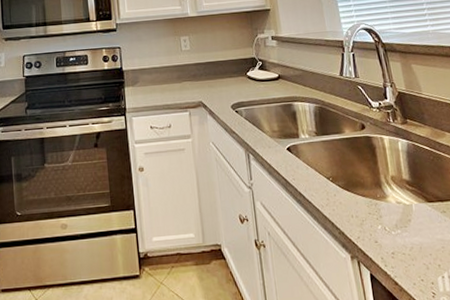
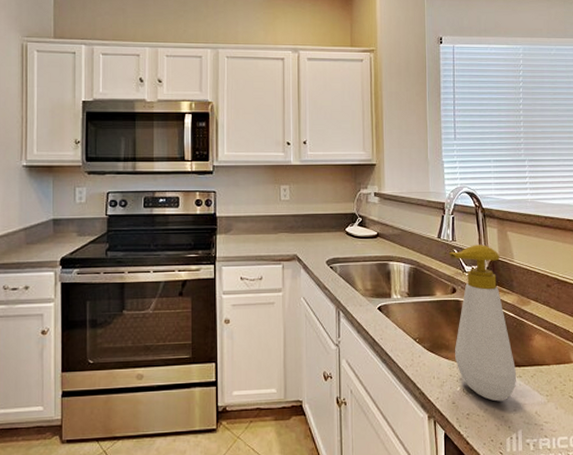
soap bottle: none [353,79,441,239] -> present [448,245,517,402]

